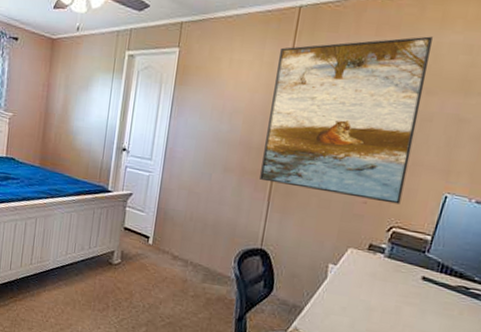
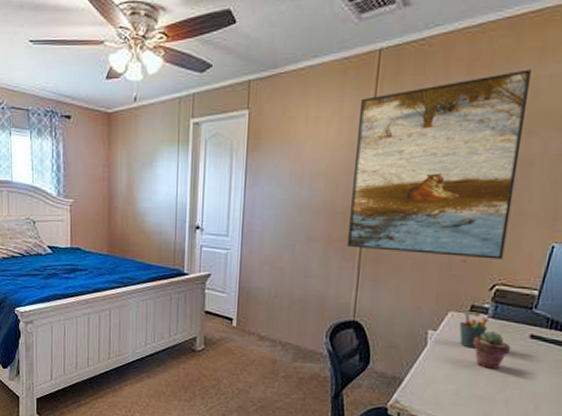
pen holder: none [357,249,385,285] -> present [458,311,488,349]
potted succulent: none [369,269,405,307] -> present [473,331,511,369]

